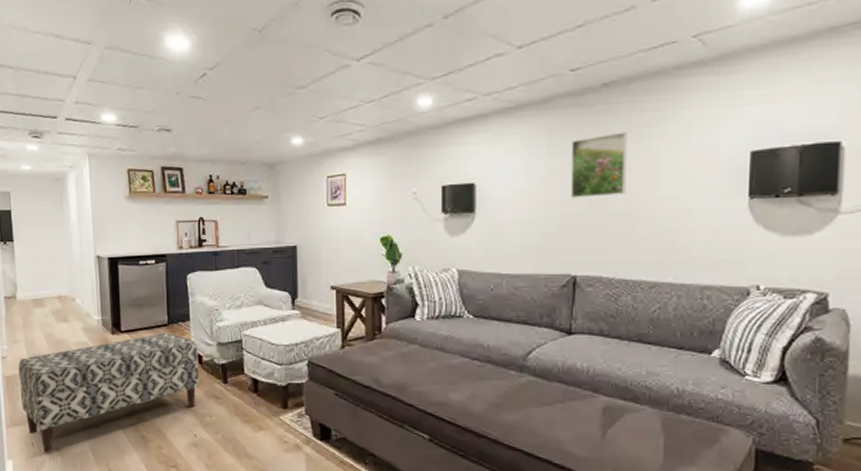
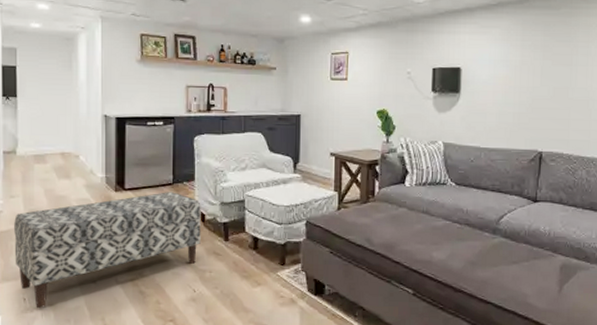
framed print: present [571,132,627,198] -> none [540,32,586,86]

